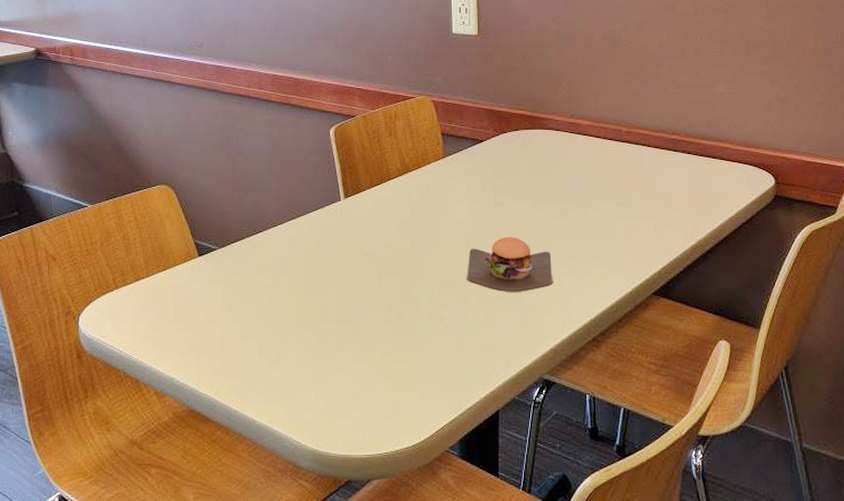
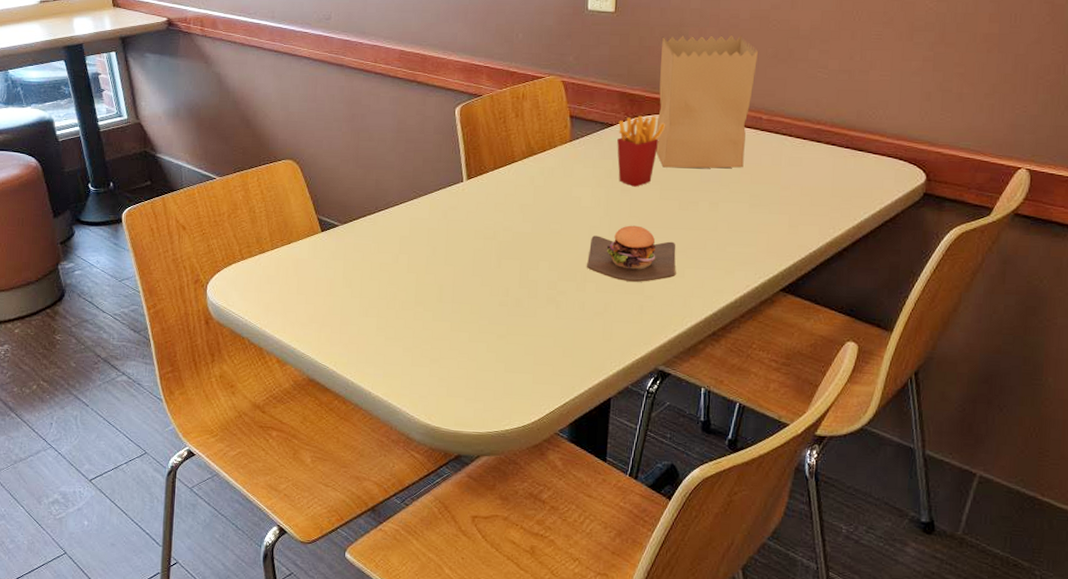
french fries: none [488,131,532,200] -> present [617,115,665,187]
paper bag: none [524,55,614,180] -> present [656,35,759,169]

